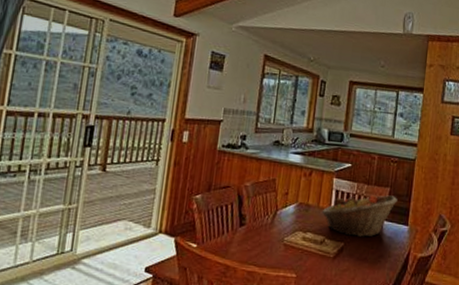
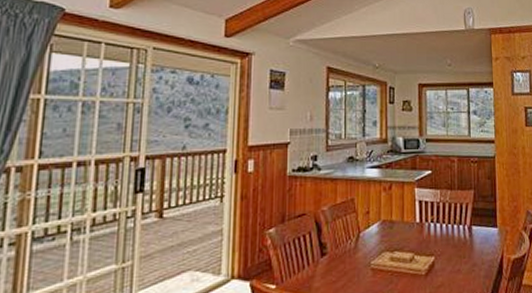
fruit basket: present [321,195,398,237] -> none [407,198,483,248]

